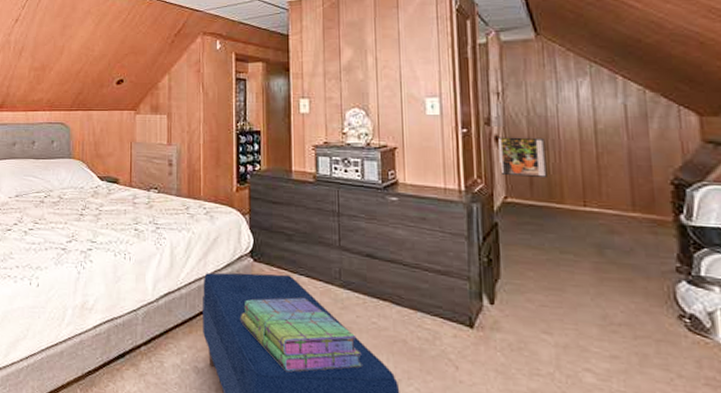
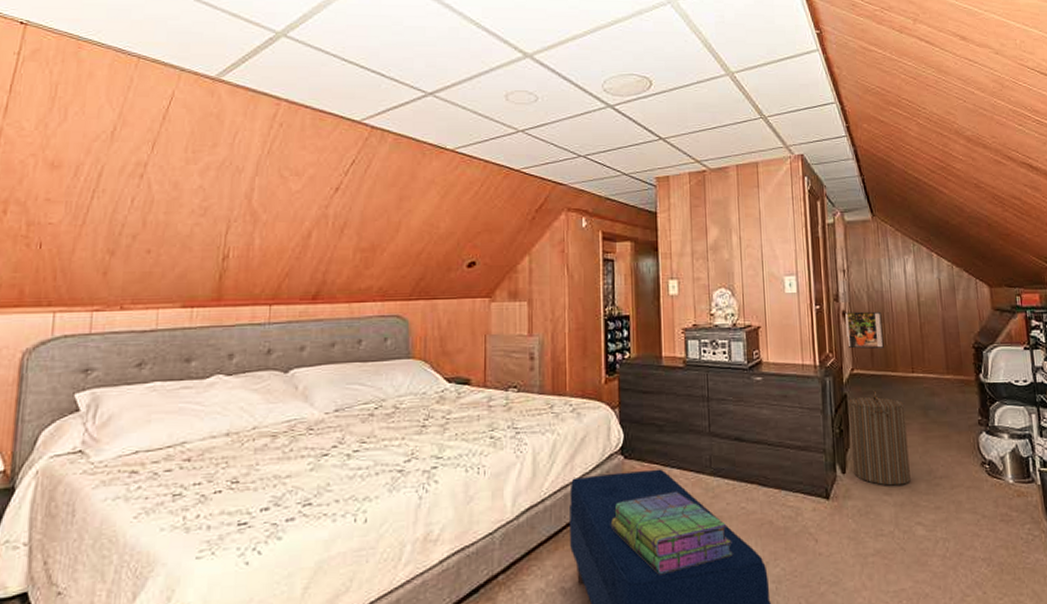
laundry hamper: none [499,220,578,326] -> present [847,389,911,486]

